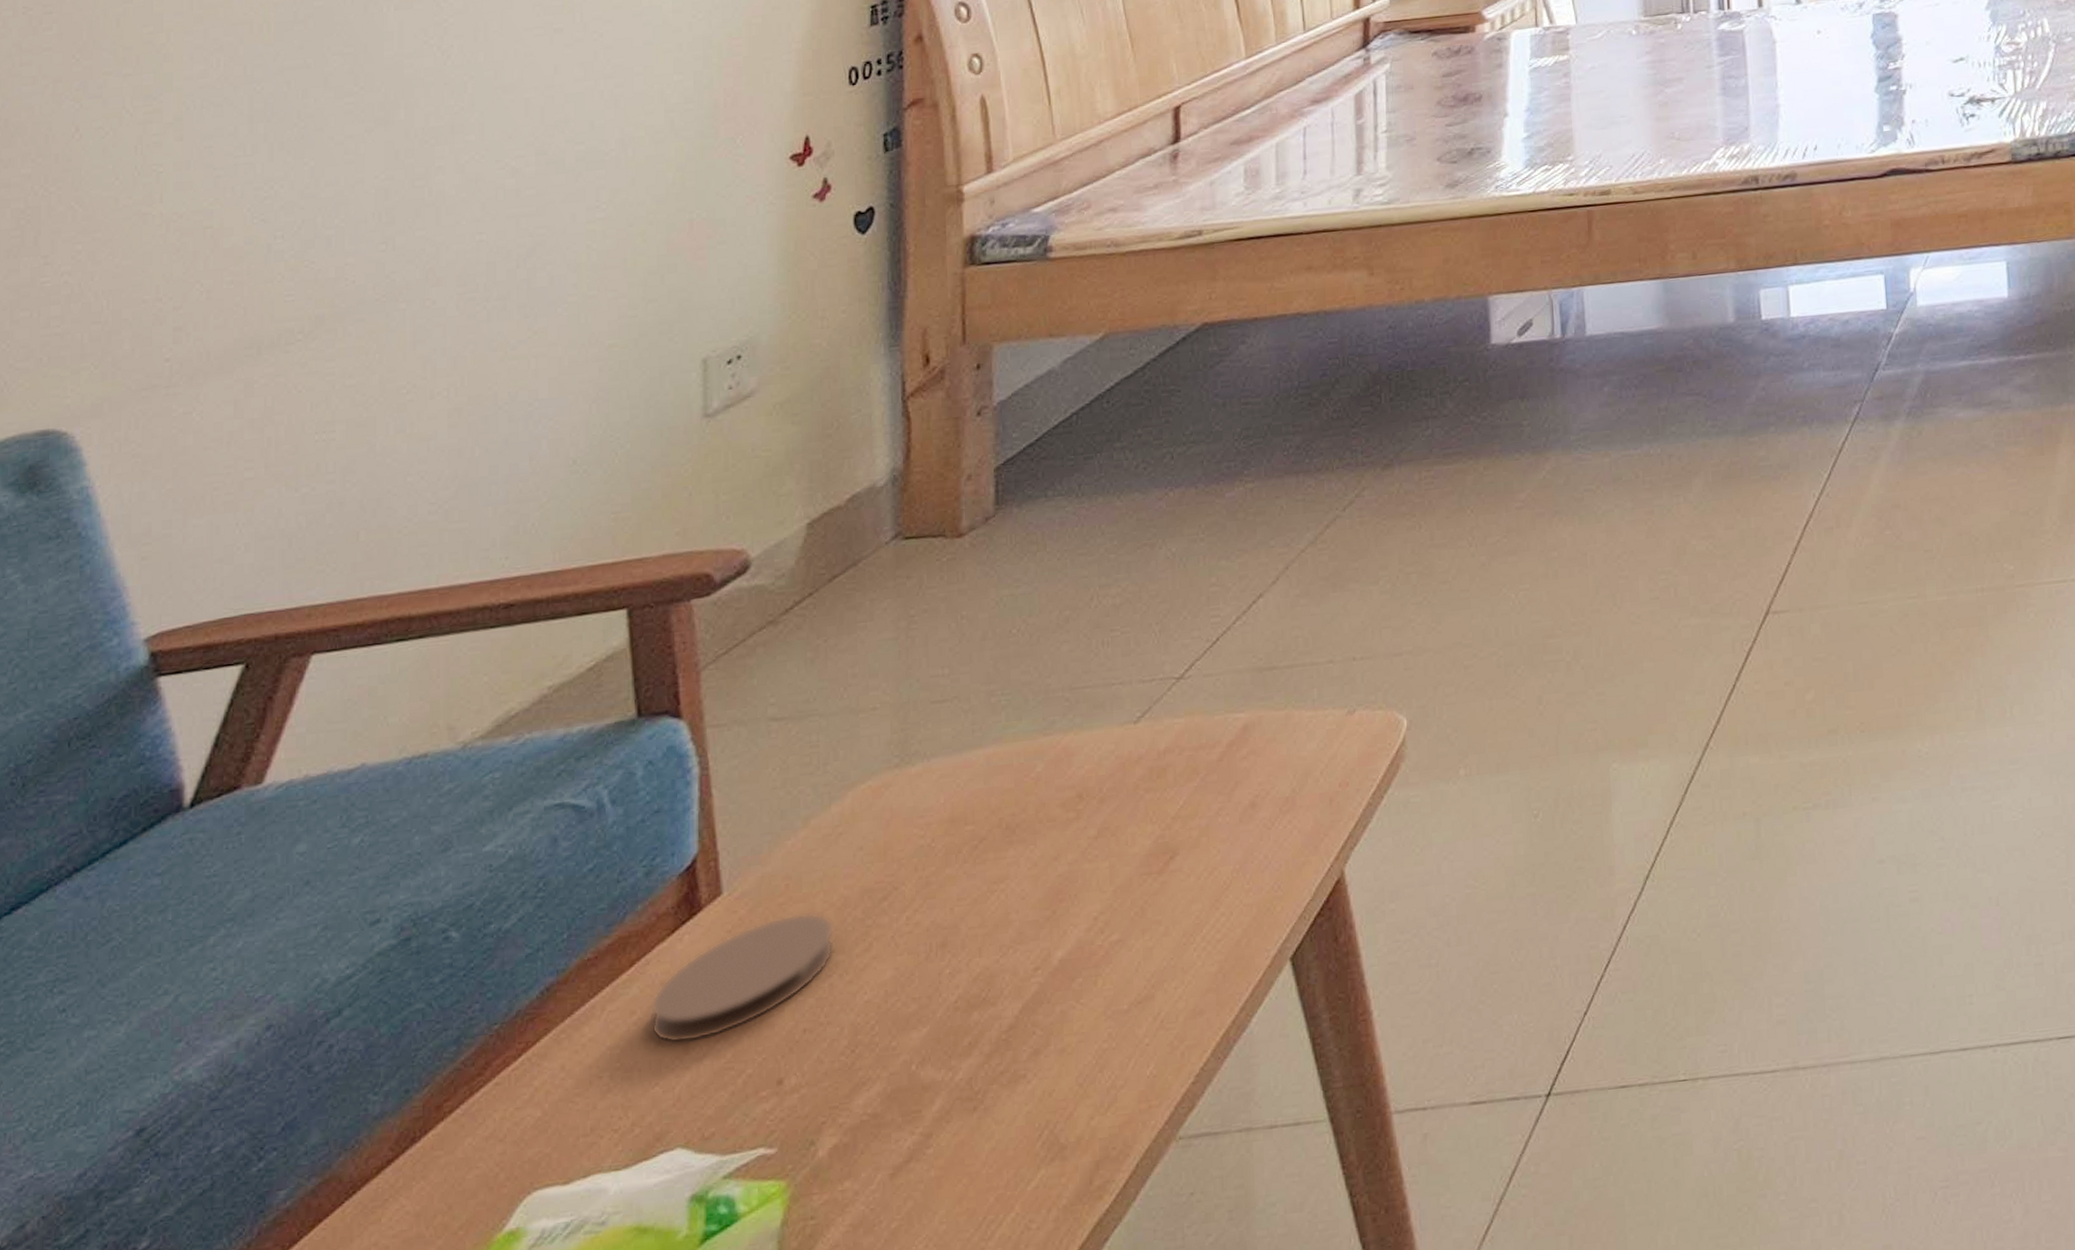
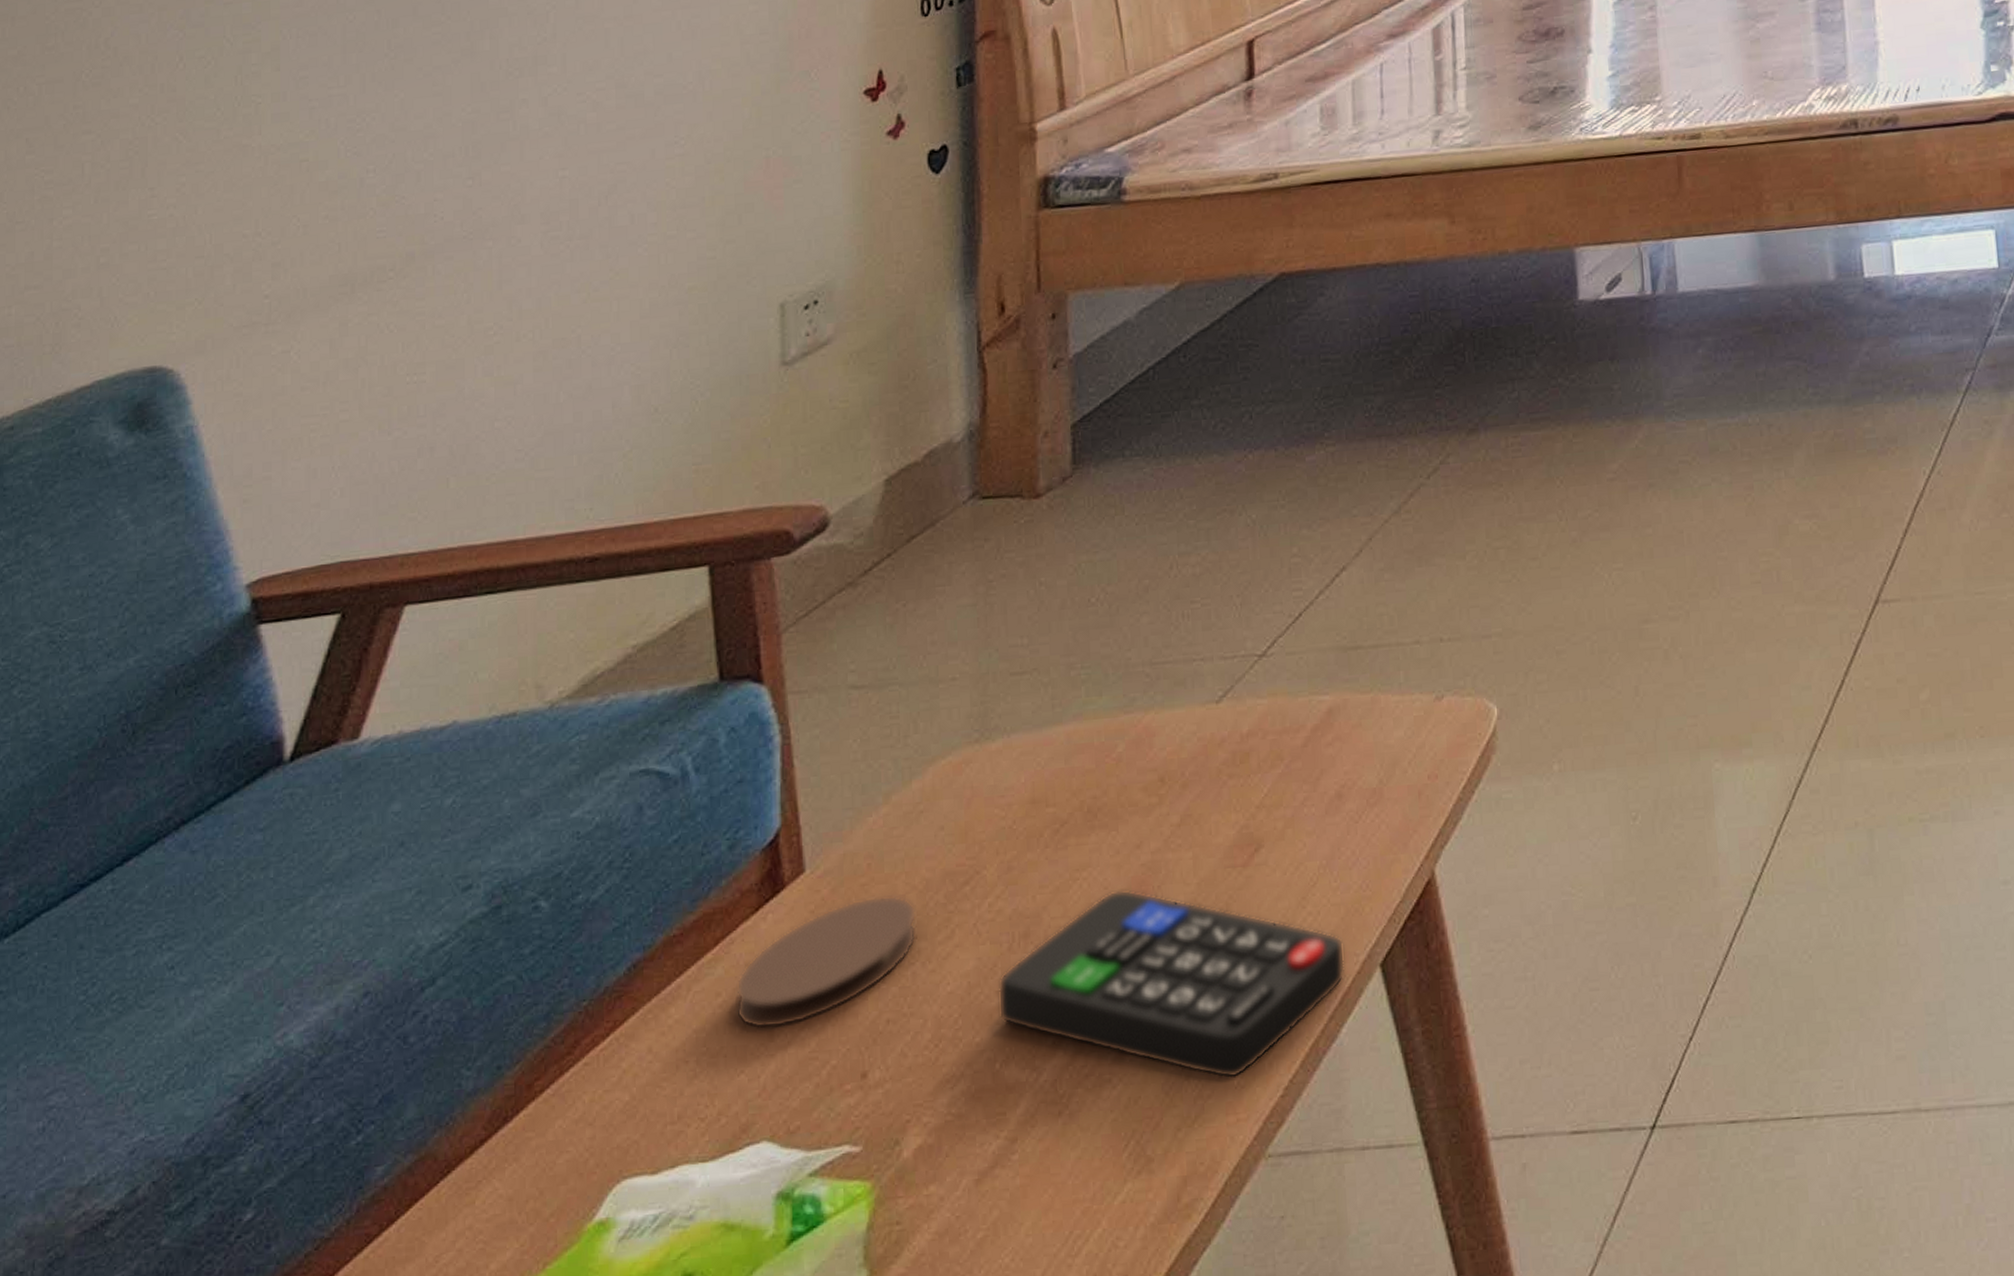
remote control: none [915,898,1257,1069] -> present [998,889,1346,1079]

